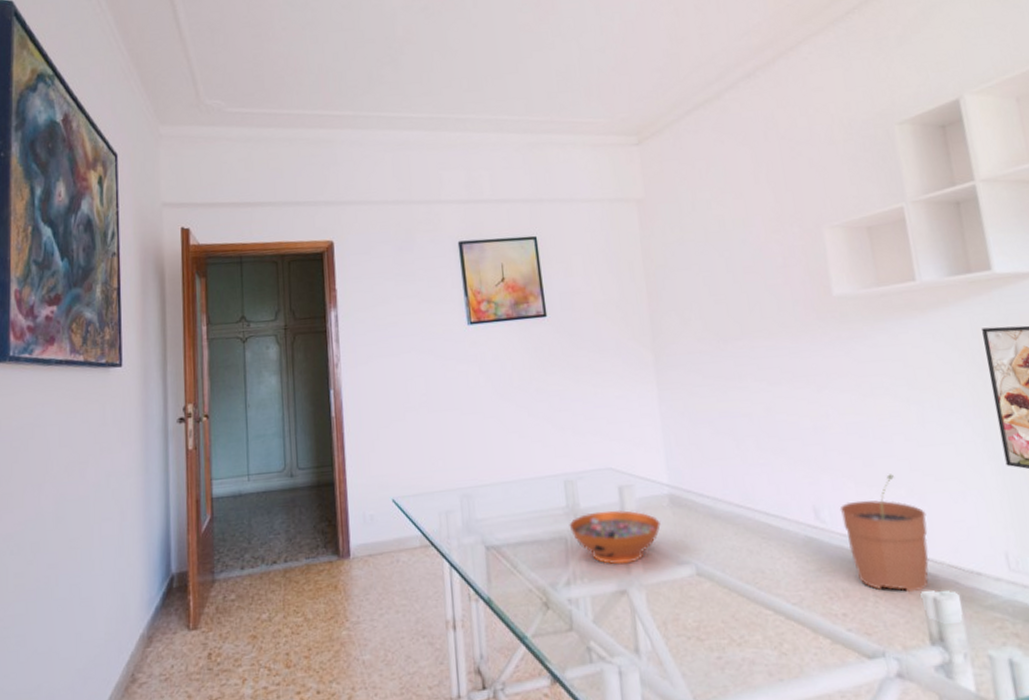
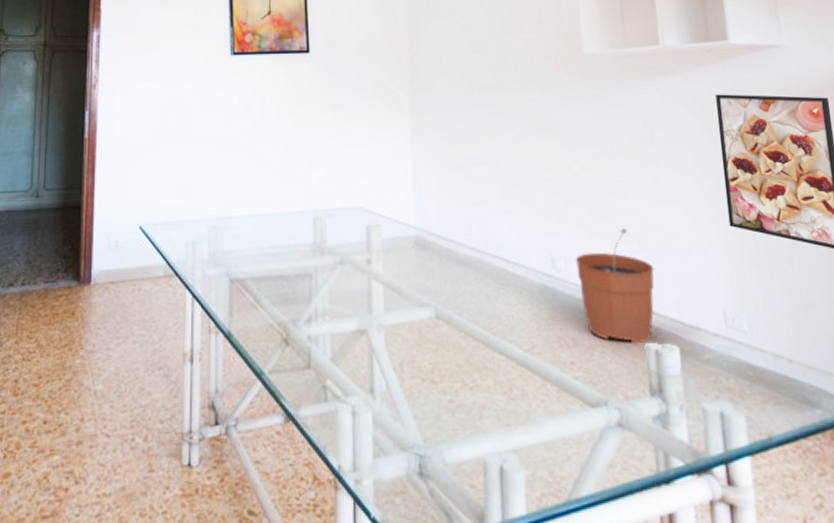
decorative bowl: present [569,509,661,565] -> none [315,249,404,304]

